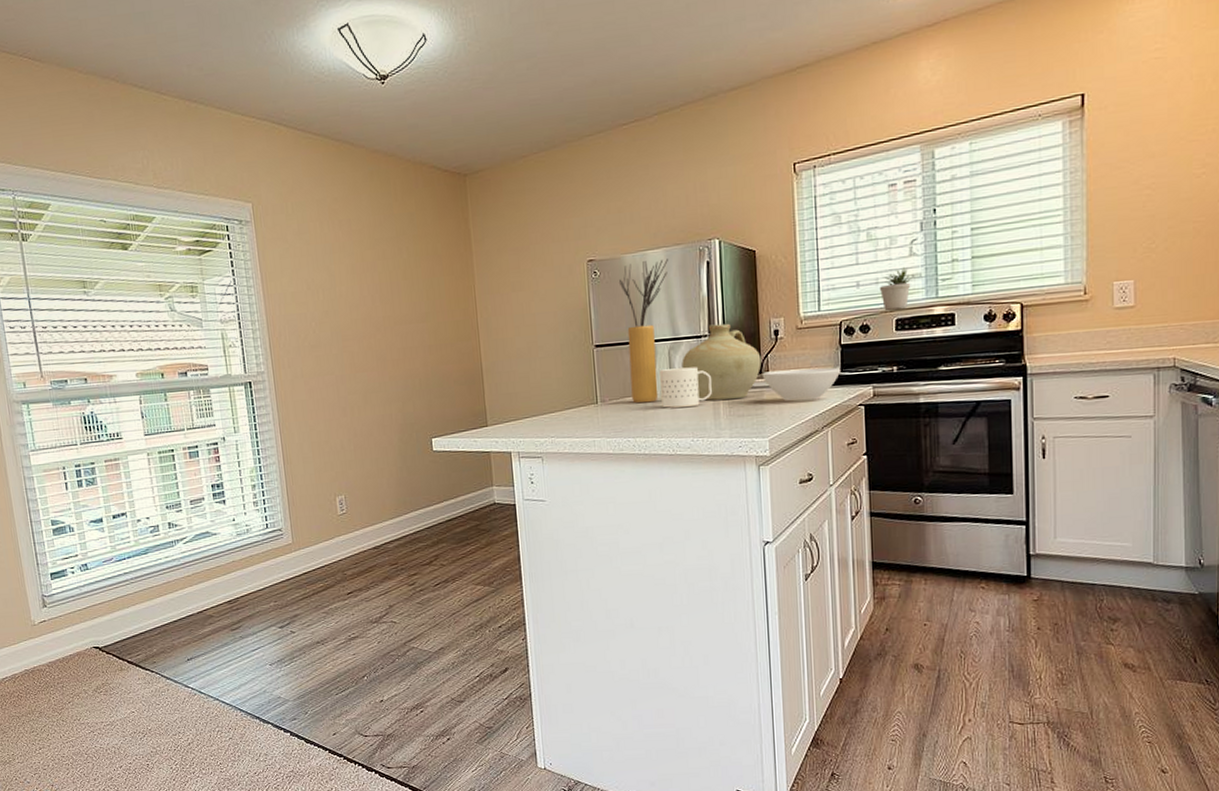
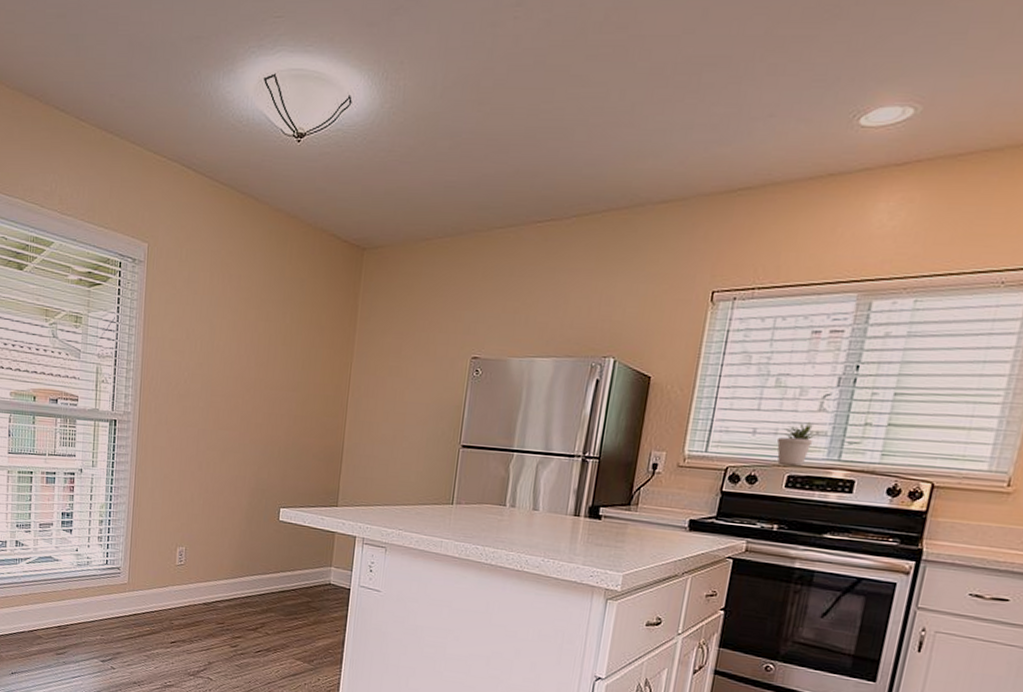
vase: present [618,259,669,404] -> none [489,368,558,514]
mug: present [660,367,713,408] -> none [518,482,577,526]
ceramic jug: present [682,323,762,401] -> none [547,445,633,527]
bowl: present [762,367,841,402] -> none [630,504,716,544]

